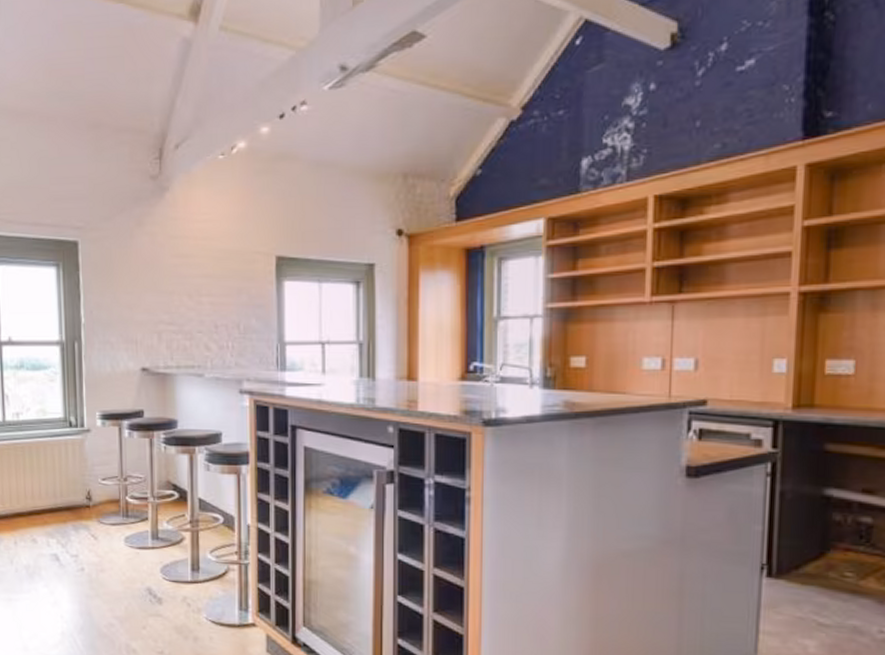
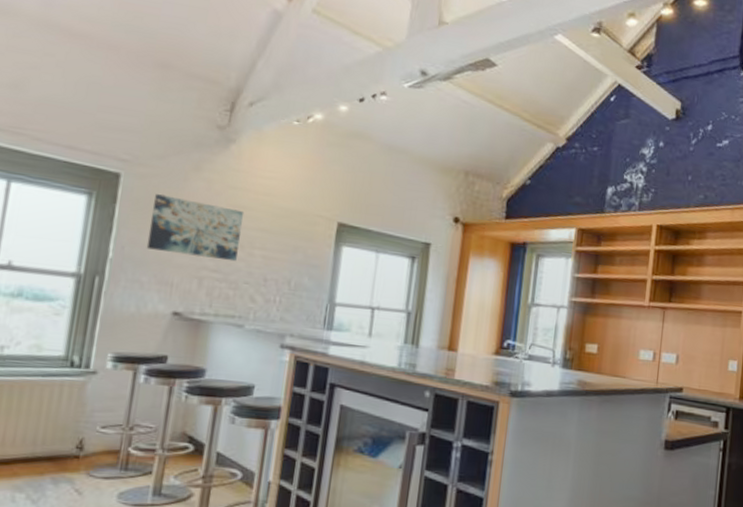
wall art: none [108,255,188,312] -> present [146,194,245,262]

